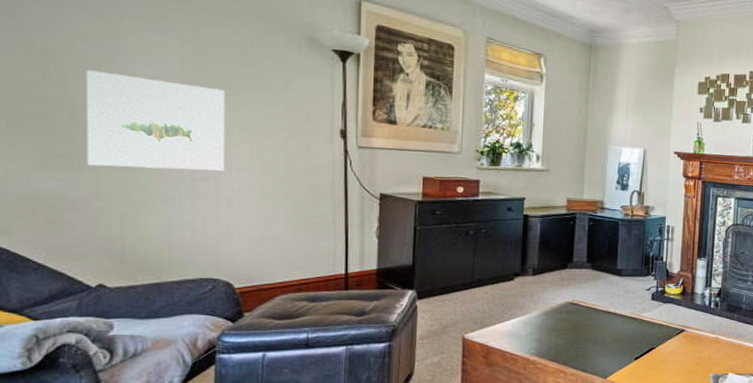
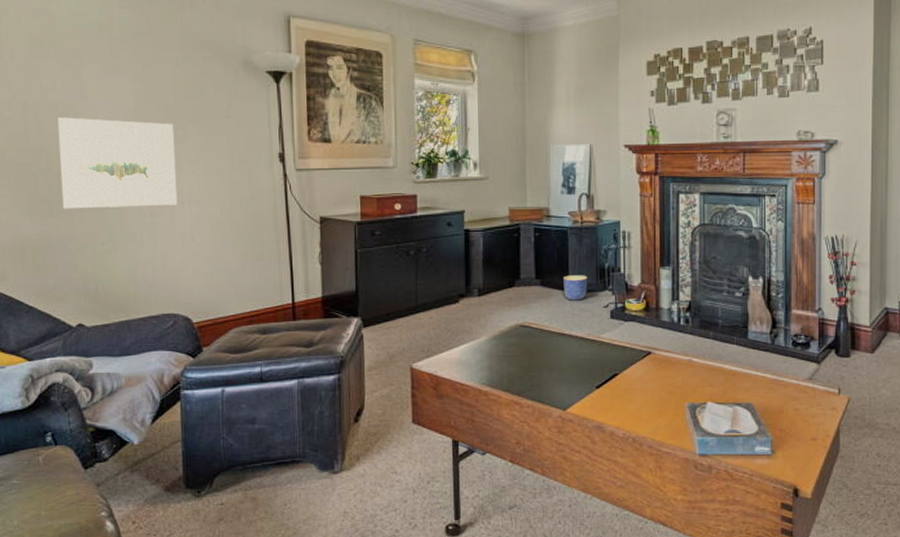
planter: none [612,261,634,283] -> present [564,275,588,301]

